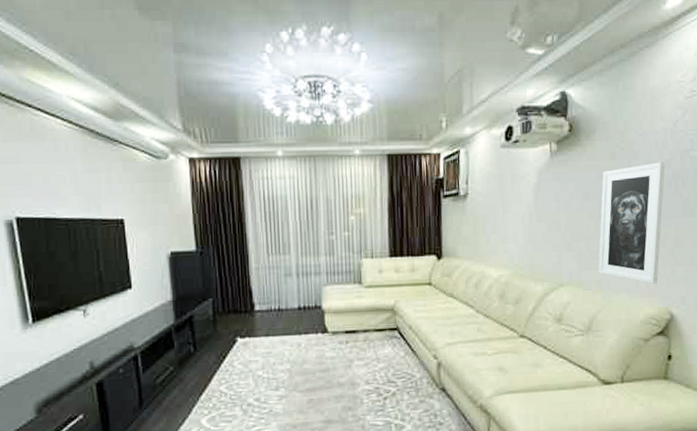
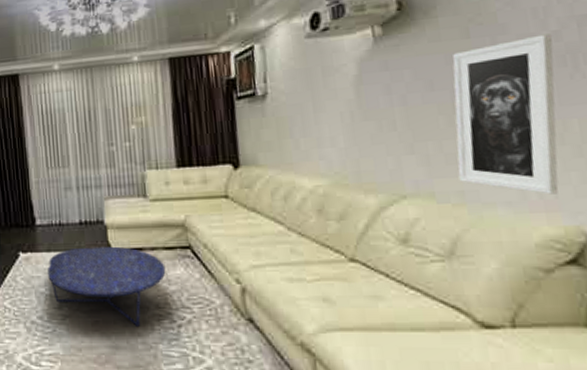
nesting table: none [265,329,376,403] -> present [47,246,166,328]

